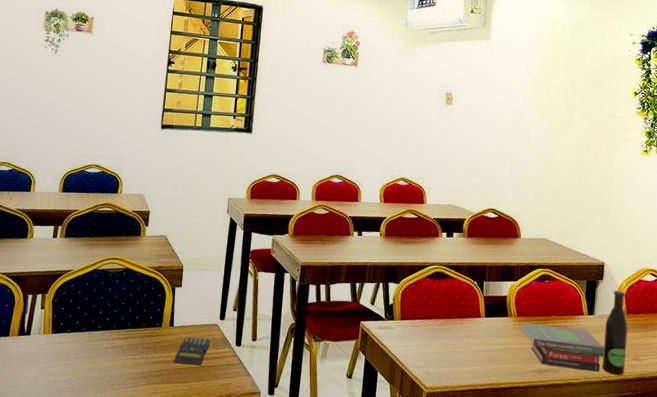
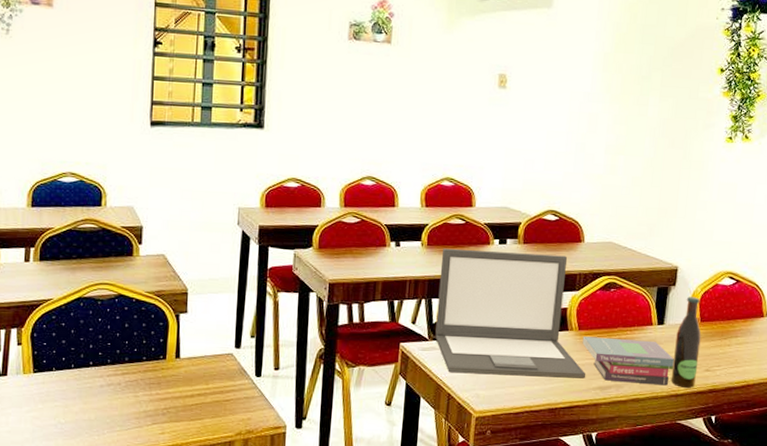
calculator: present [174,336,211,366] -> none [183,368,225,400]
laptop: none [391,238,525,362] -> present [435,248,586,379]

